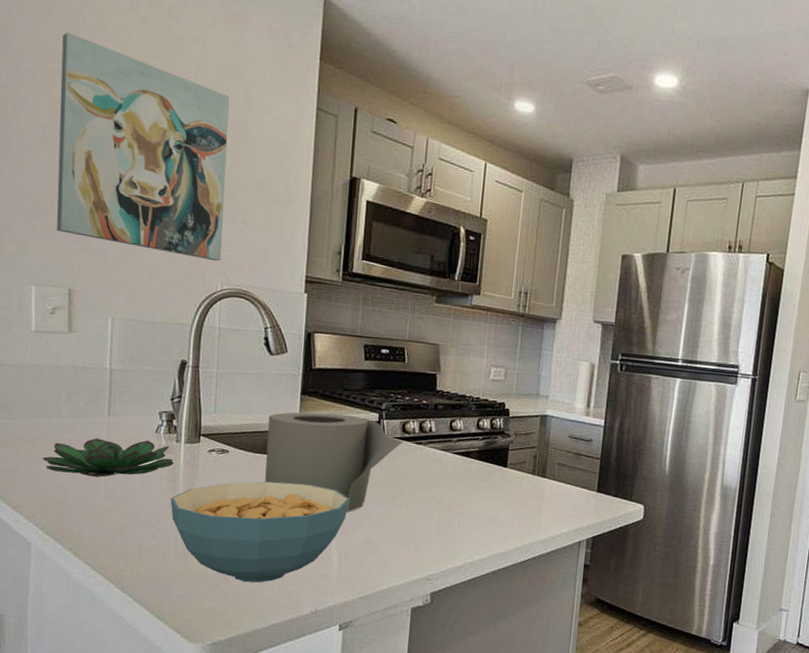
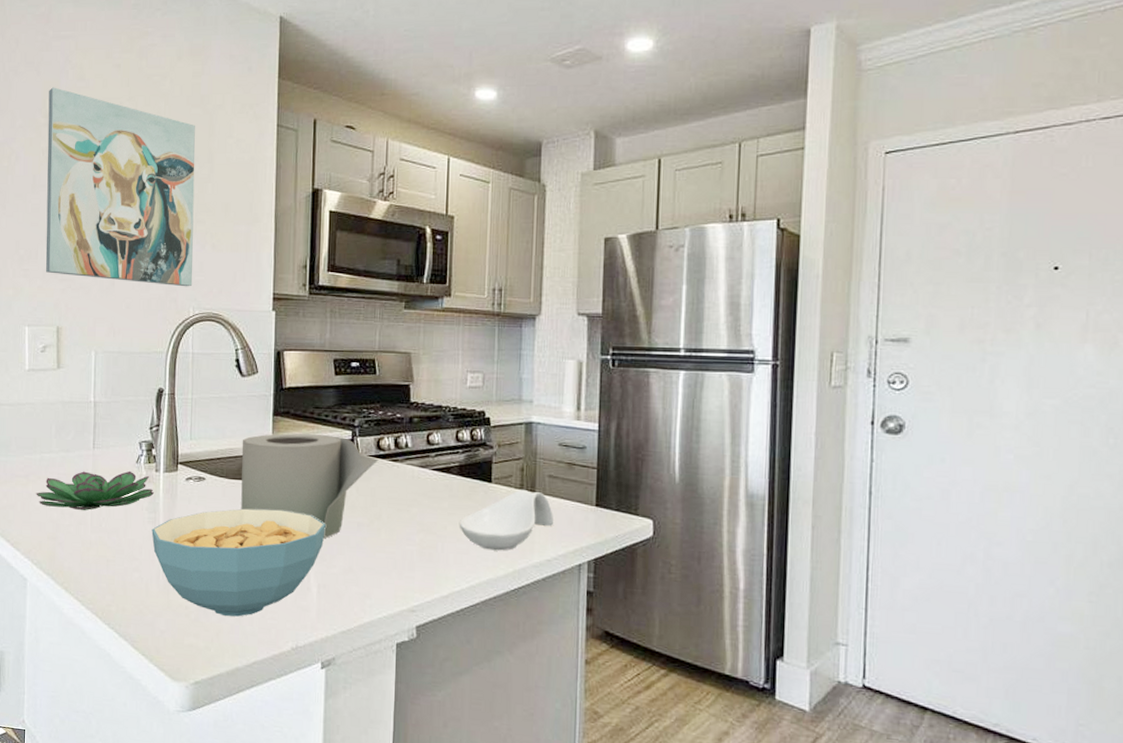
spoon rest: none [475,475,560,528] -> present [459,490,554,551]

